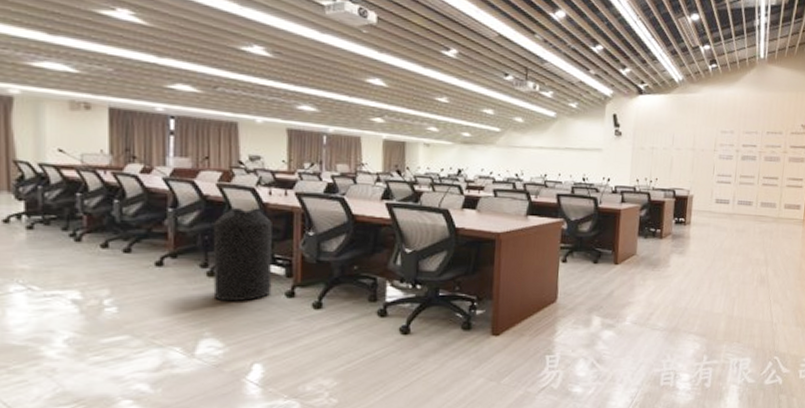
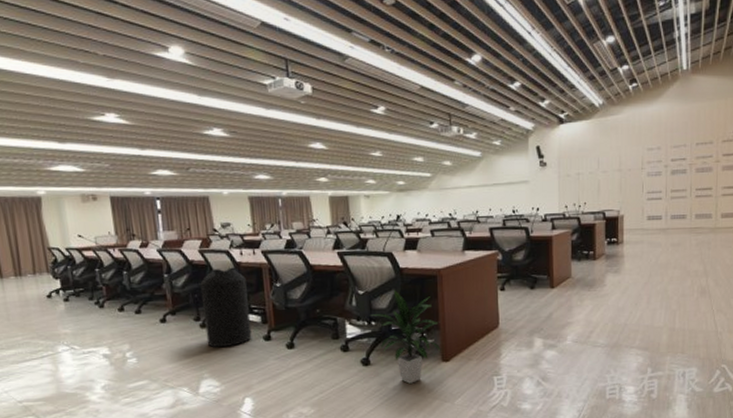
indoor plant: none [416,252,492,358] -> present [370,290,441,384]

